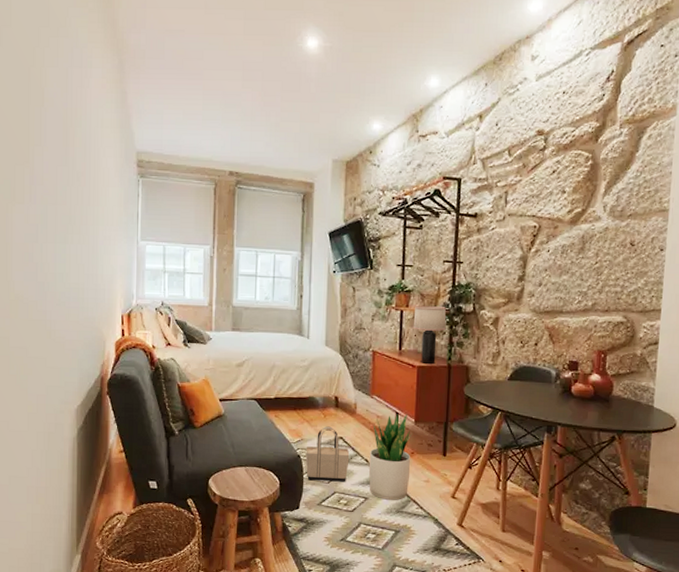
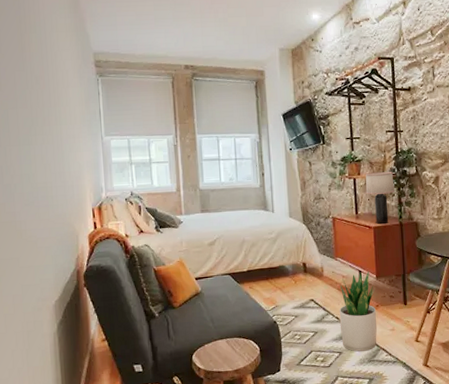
shopping bag: present [305,426,350,482] -> none [281,291,322,344]

